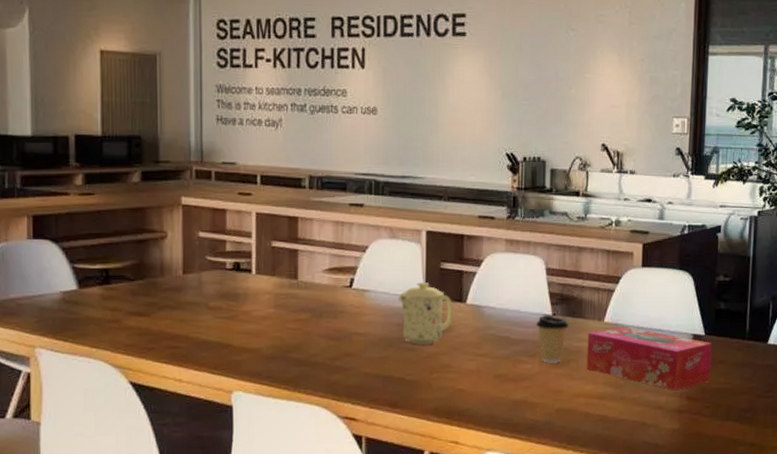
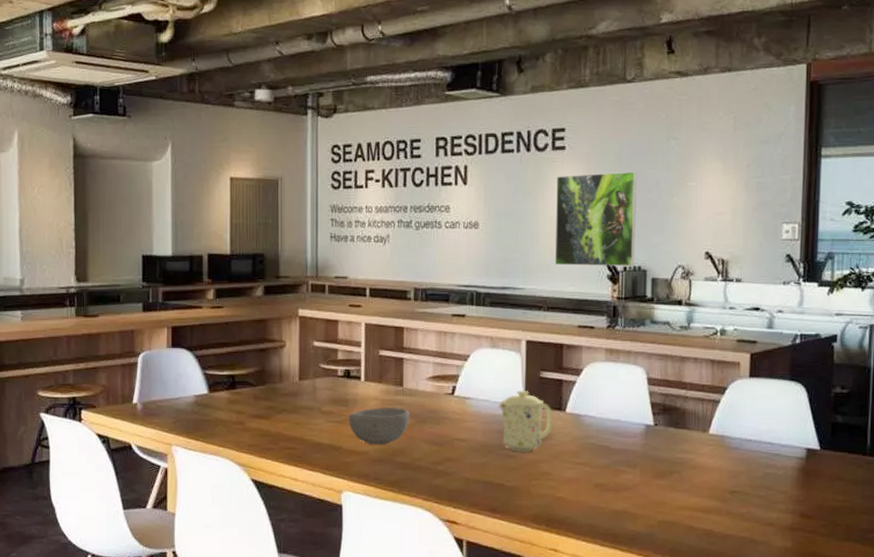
bowl: none [239,302,306,342] -> present [349,408,410,445]
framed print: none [455,61,536,157] -> present [554,171,637,267]
coffee cup: present [536,316,570,363] -> none [637,426,672,474]
tissue box: present [586,326,712,391] -> none [690,438,828,507]

